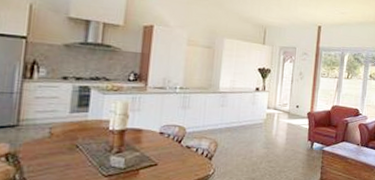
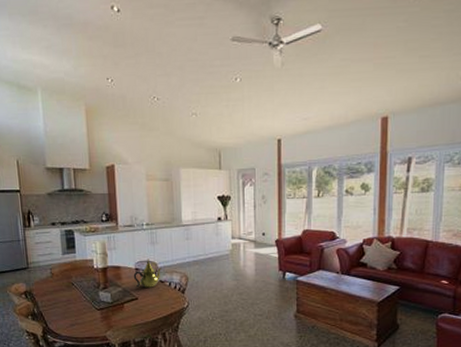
teapot: none [156,123,191,153] -> present [133,259,162,288]

